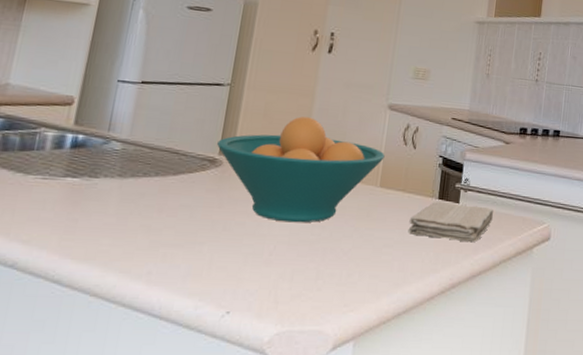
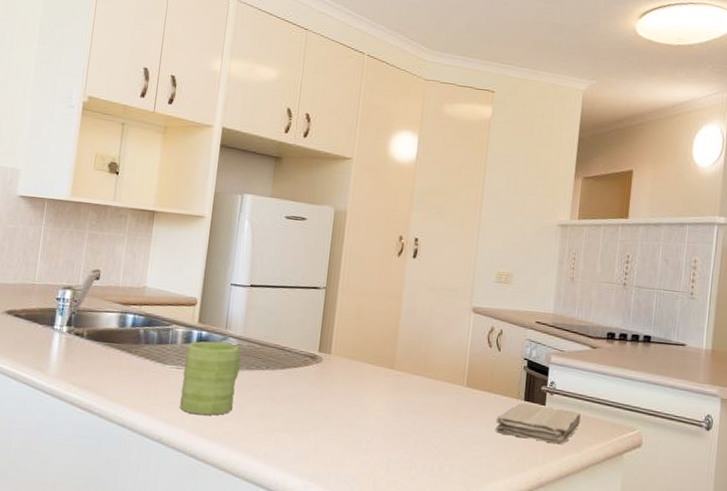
mug: none [43,146,125,233] -> present [180,341,241,416]
fruit bowl: present [217,116,385,223] -> none [317,318,470,417]

